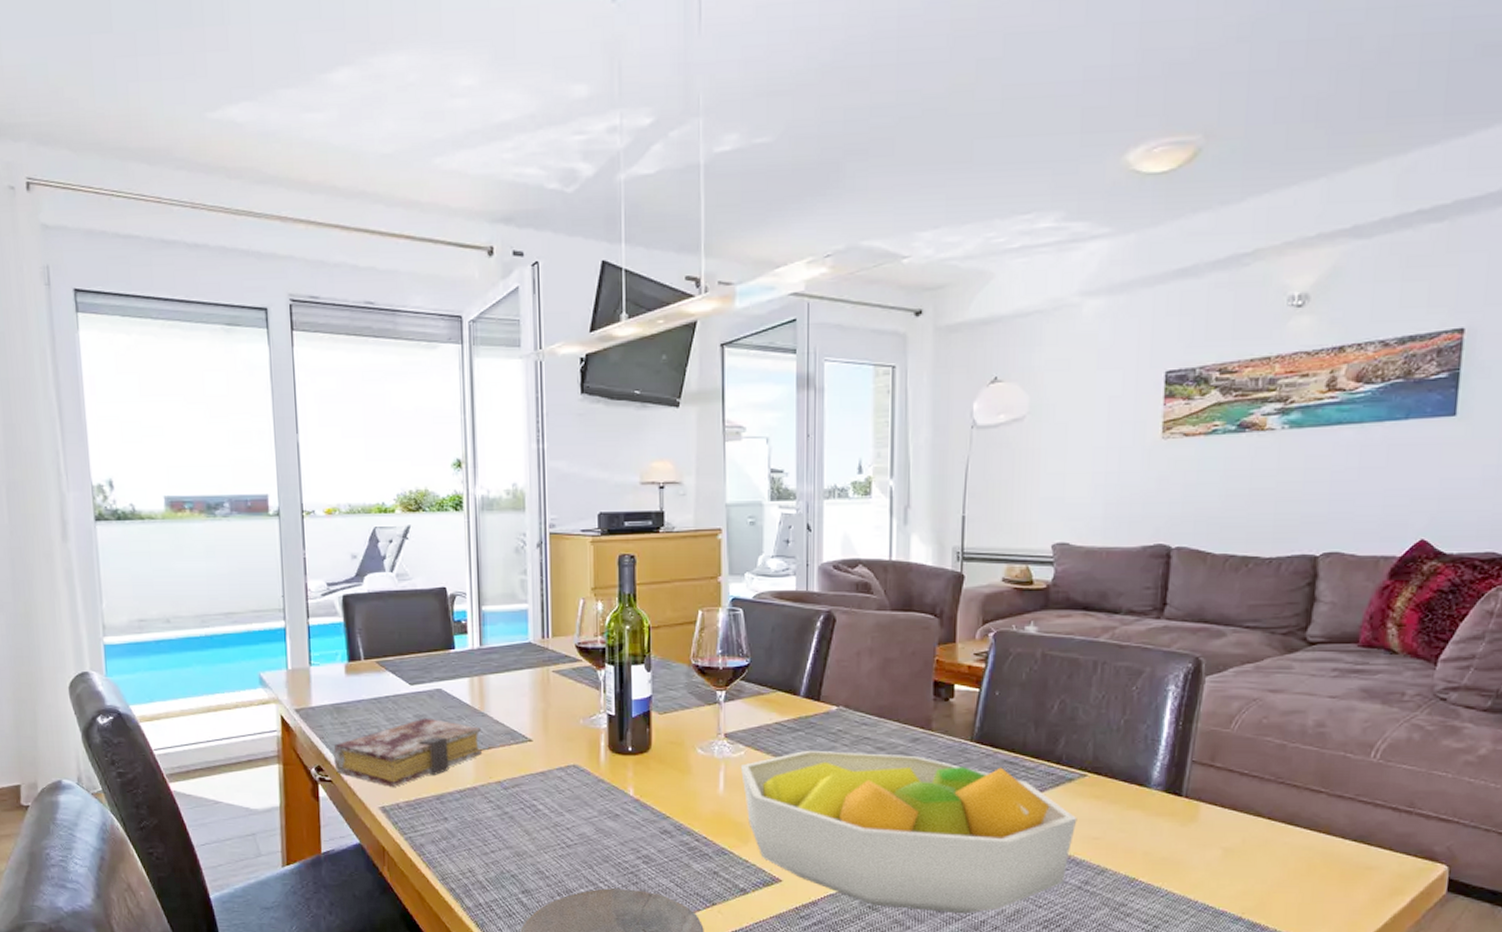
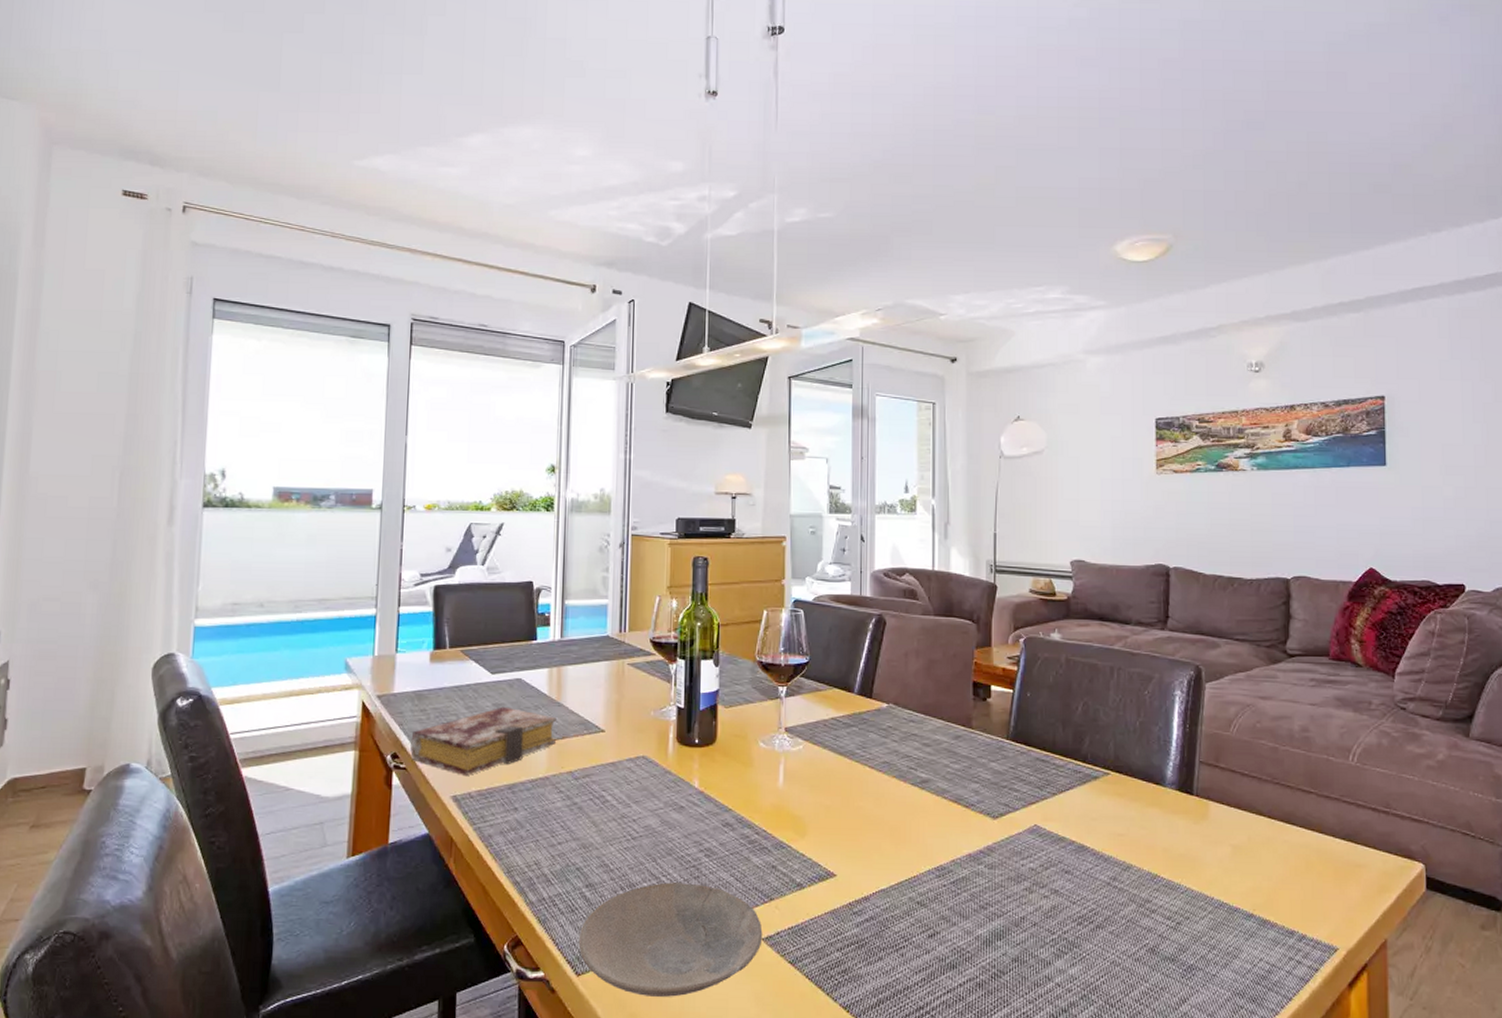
fruit bowl: present [740,750,1078,914] -> none [798,745,1104,911]

